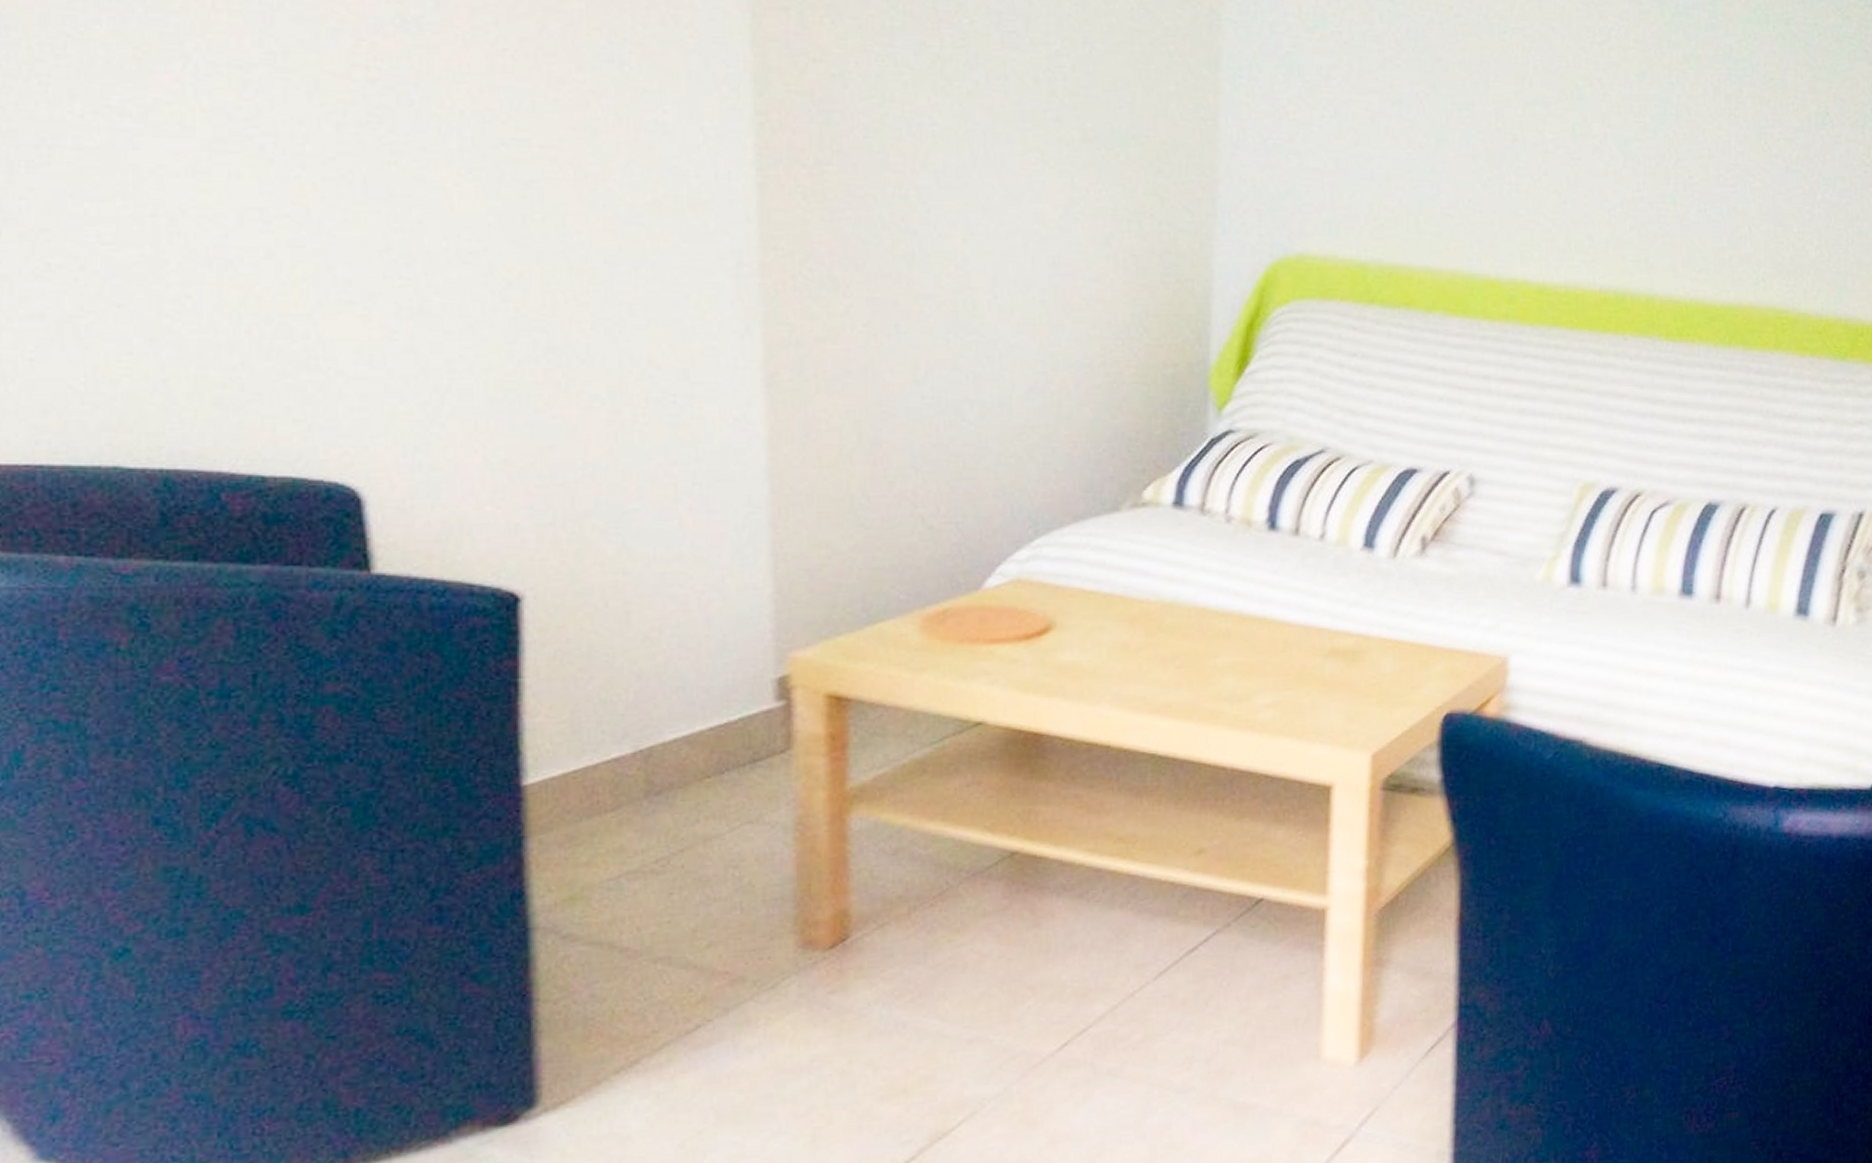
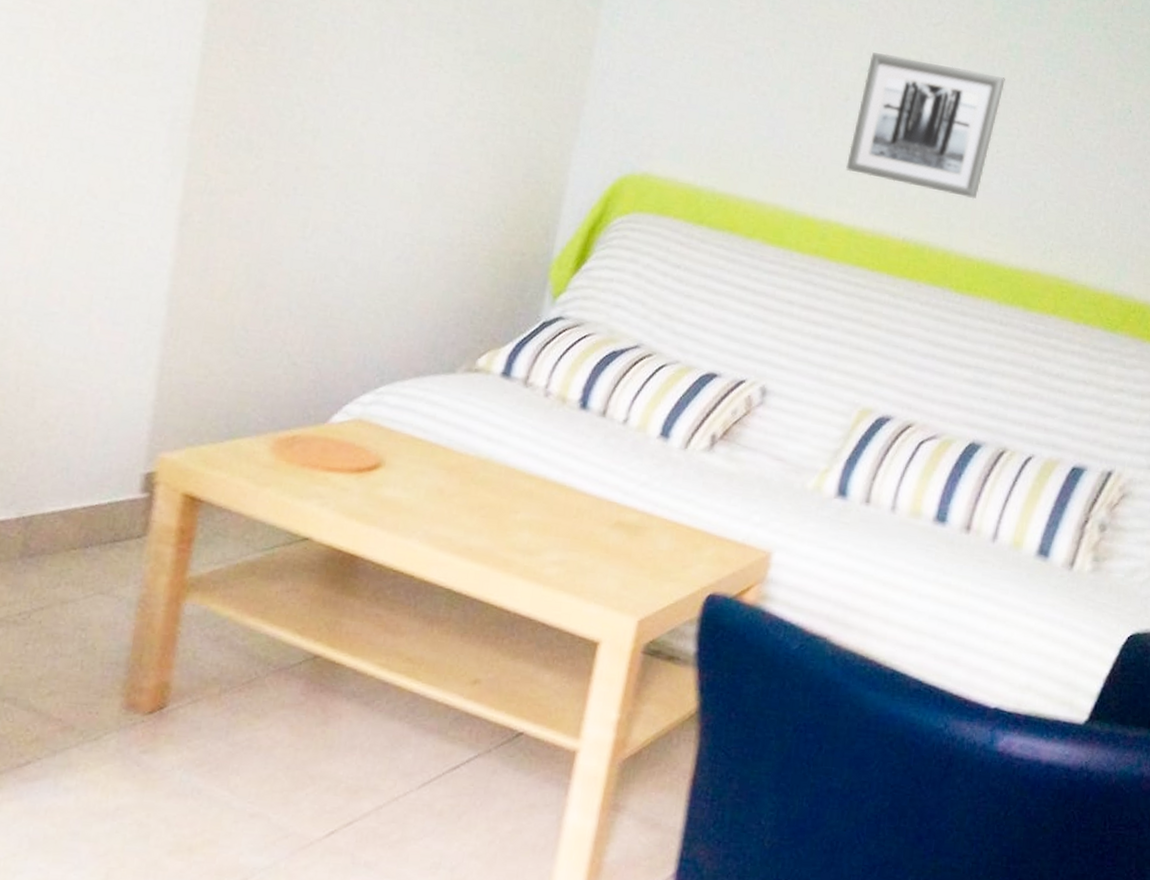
wall art: none [1525,83,1687,234] -> present [846,52,1005,199]

